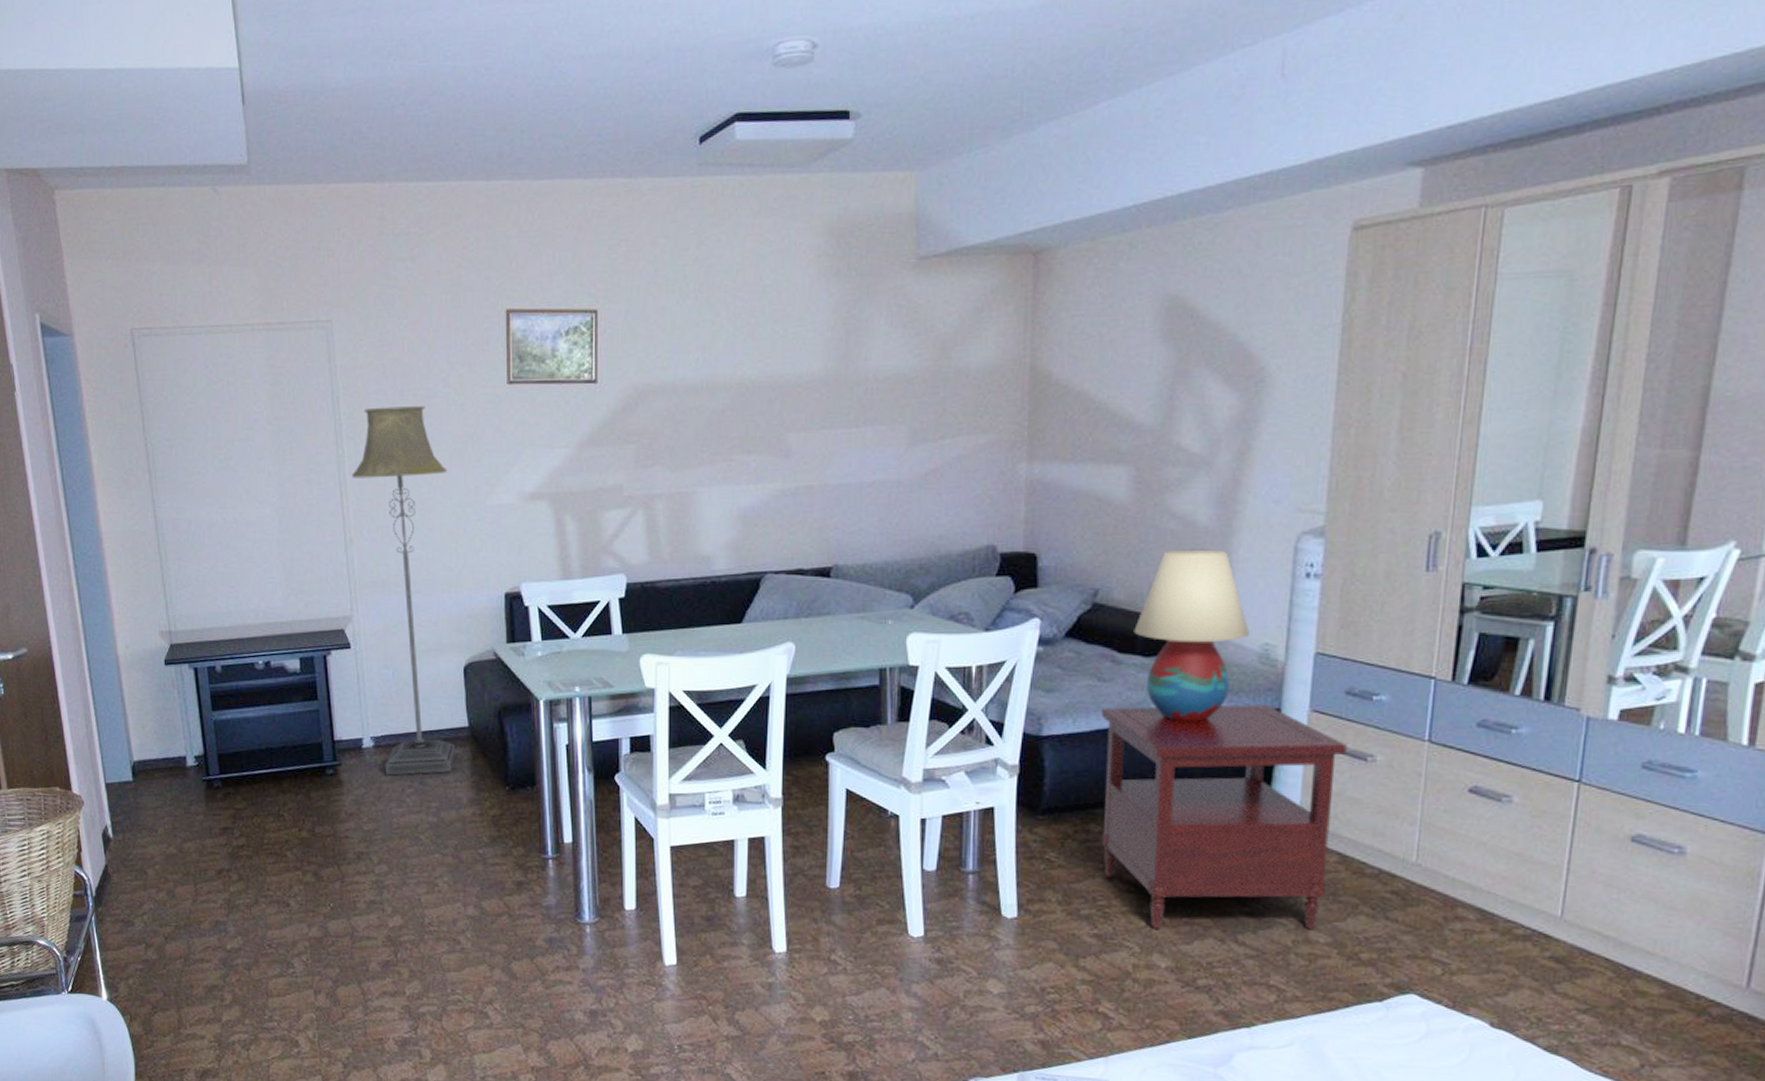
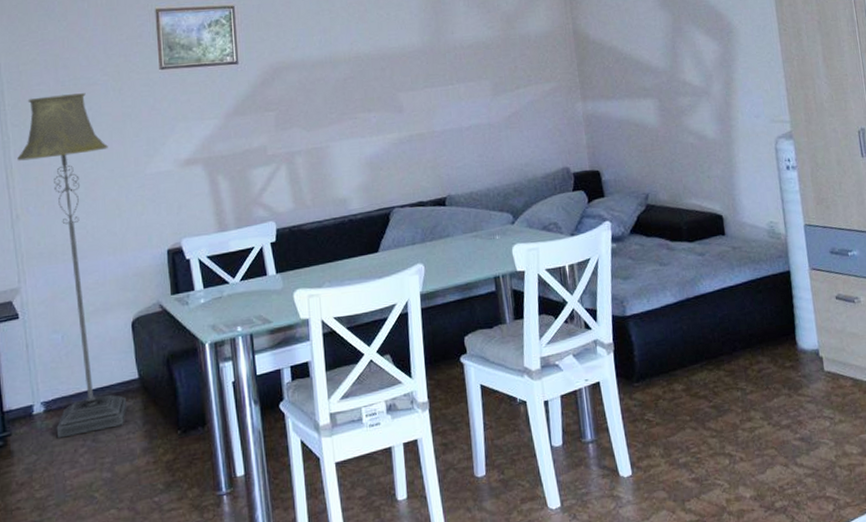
side table: present [1100,704,1347,930] -> none [666,268,849,465]
table lamp: present [1134,549,1250,722] -> none [678,155,758,290]

